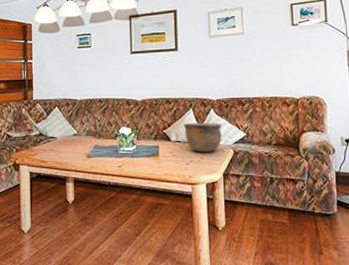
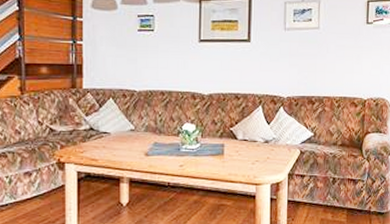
bowl: present [183,122,222,152] -> none [251,120,291,152]

